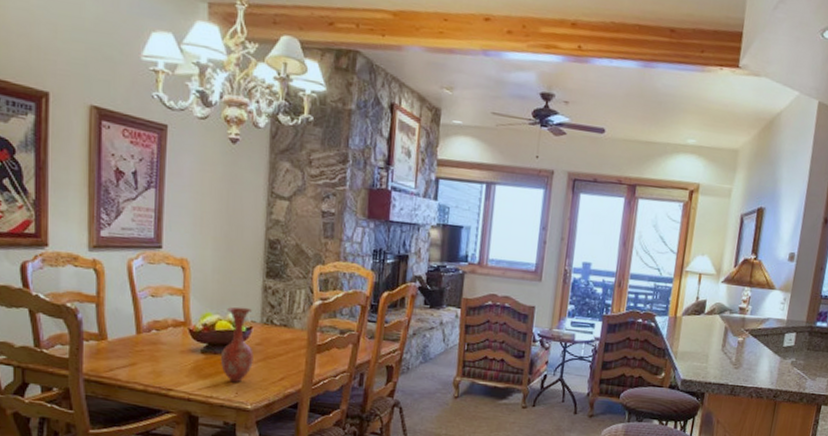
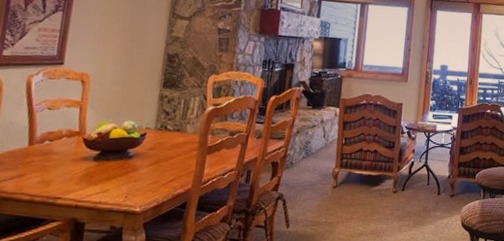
vase: present [220,307,254,383] -> none [112,115,147,187]

